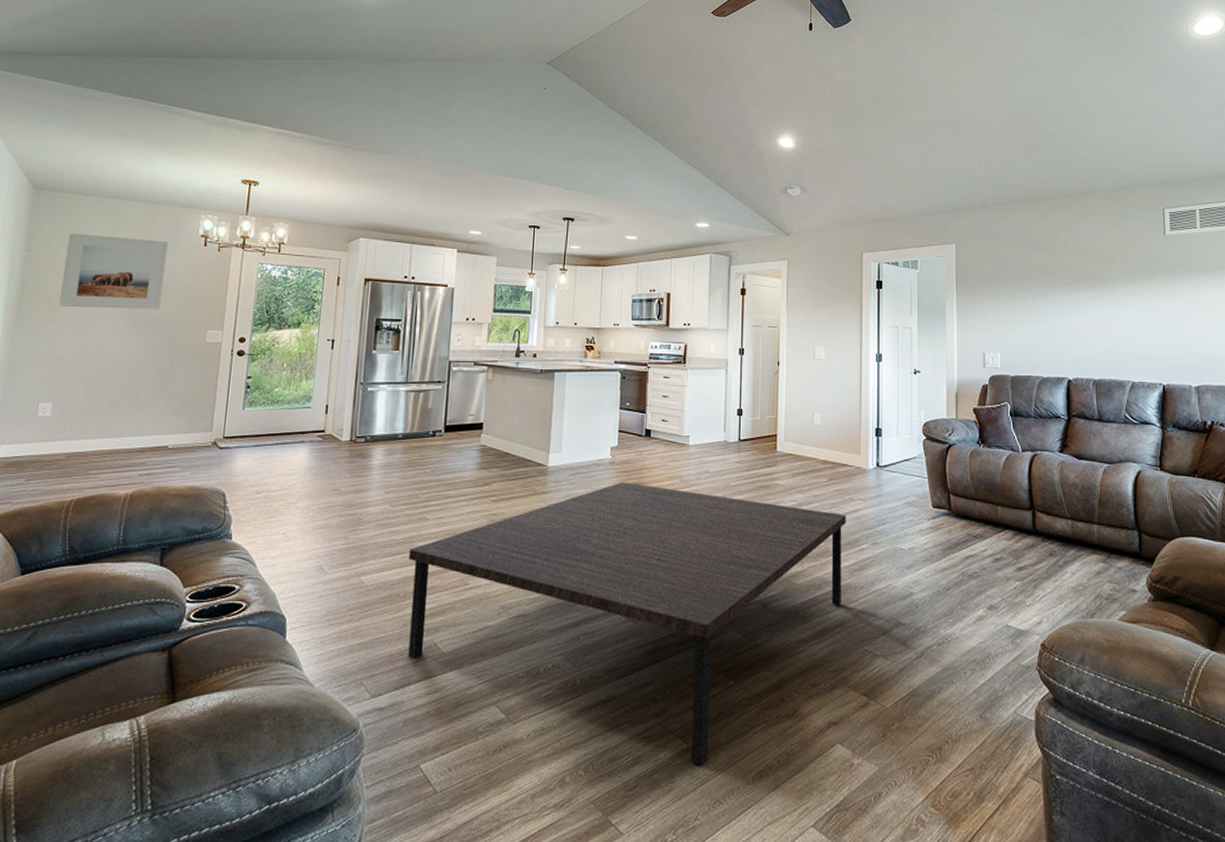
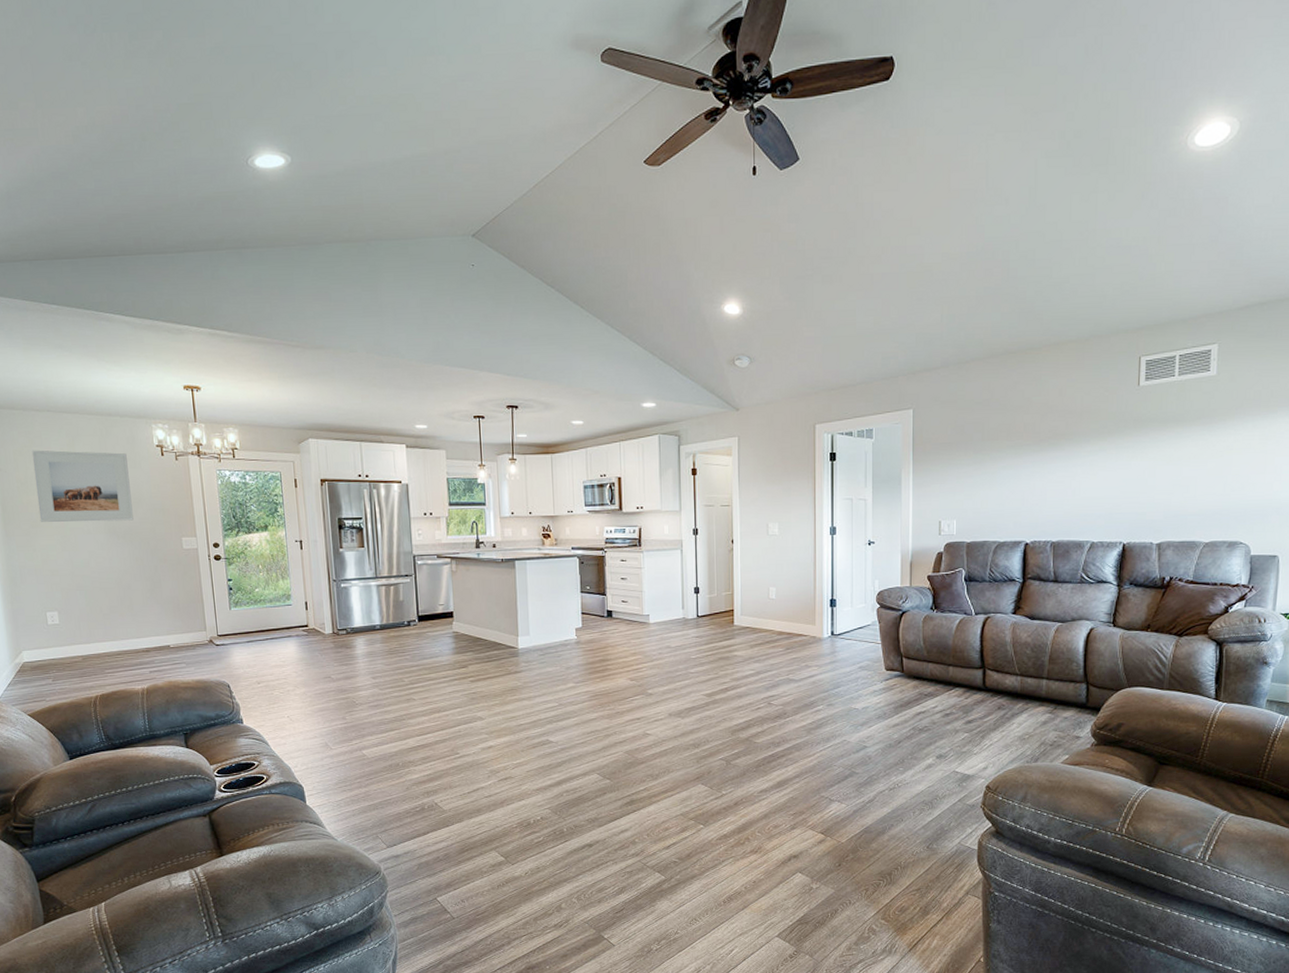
coffee table: present [408,481,846,766] -> none [401,659,802,893]

